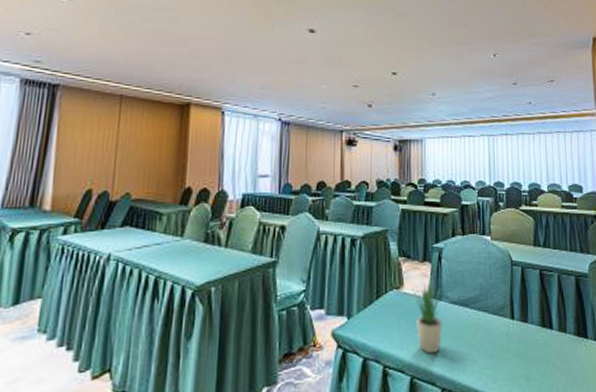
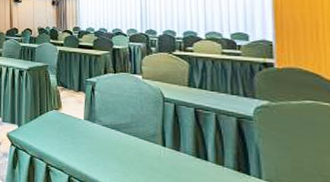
potted plant: present [412,275,443,353] -> none [69,102,97,162]

